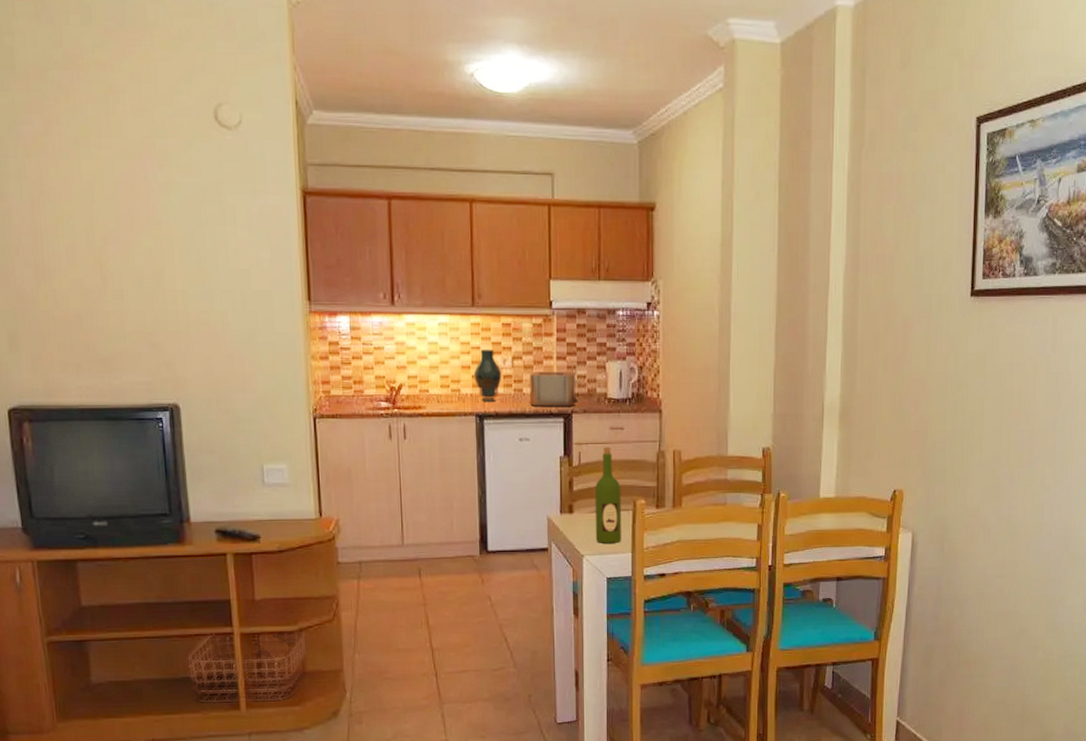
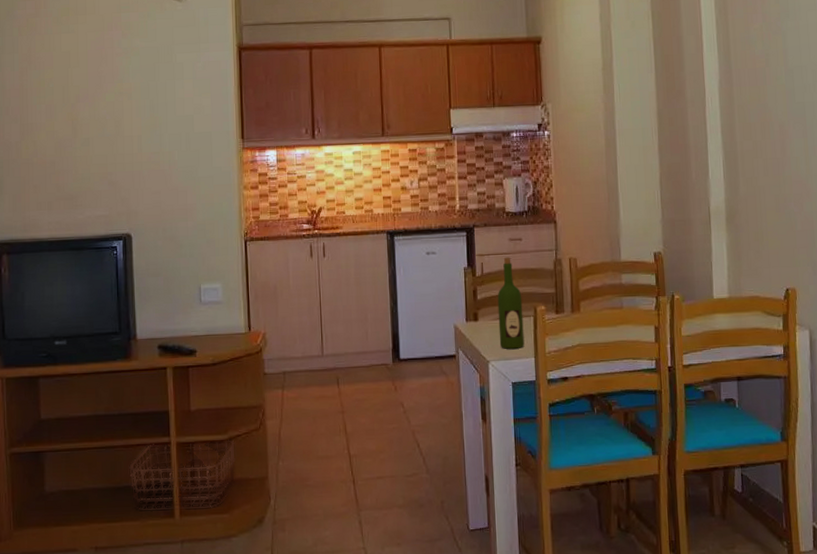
vase: present [473,349,502,402] -> none [384,172,410,220]
toaster: present [529,371,578,408] -> none [434,189,479,224]

